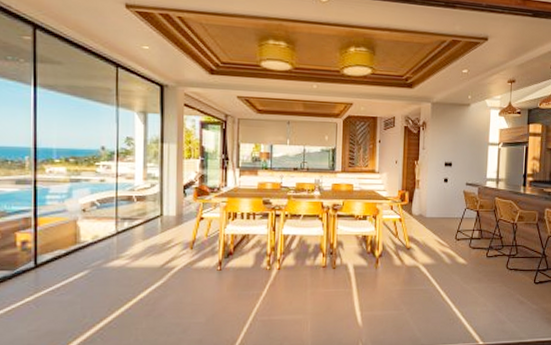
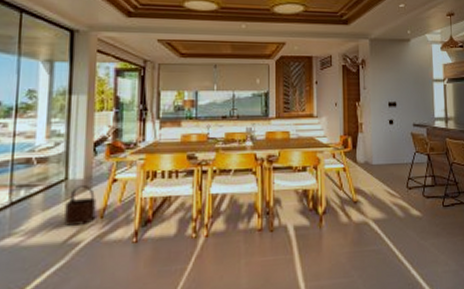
wooden bucket: none [161,220,187,253] -> present [64,184,97,226]

